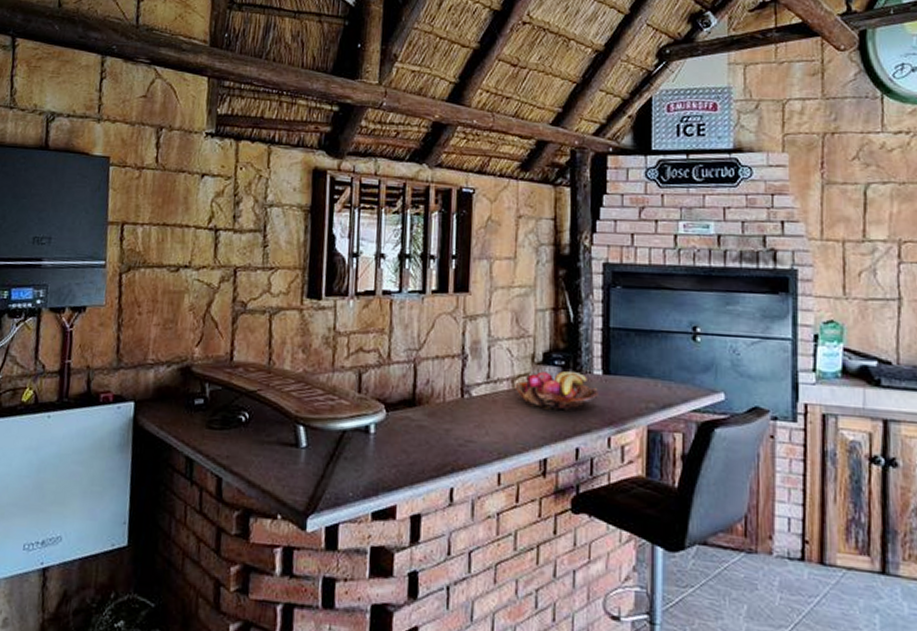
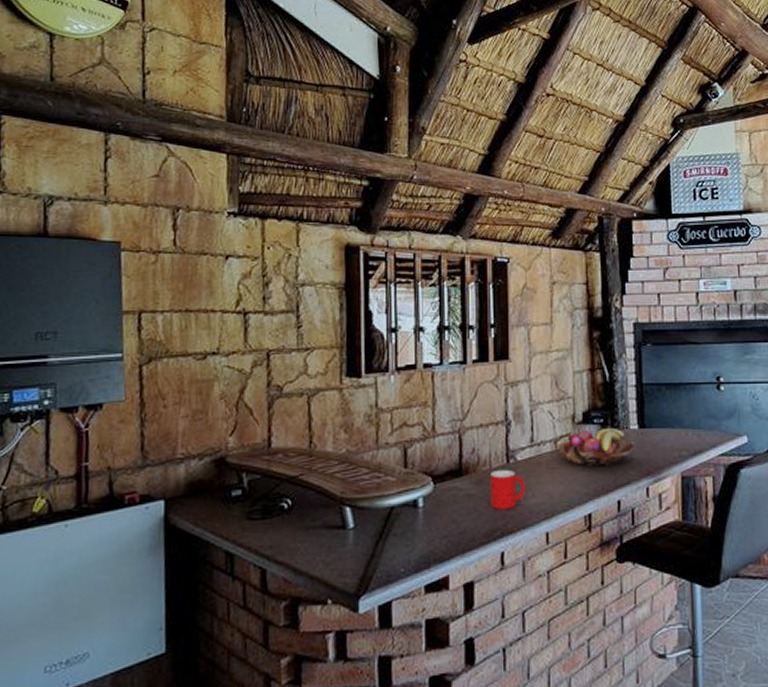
cup: none [442,403,480,445] -> present [491,469,526,509]

